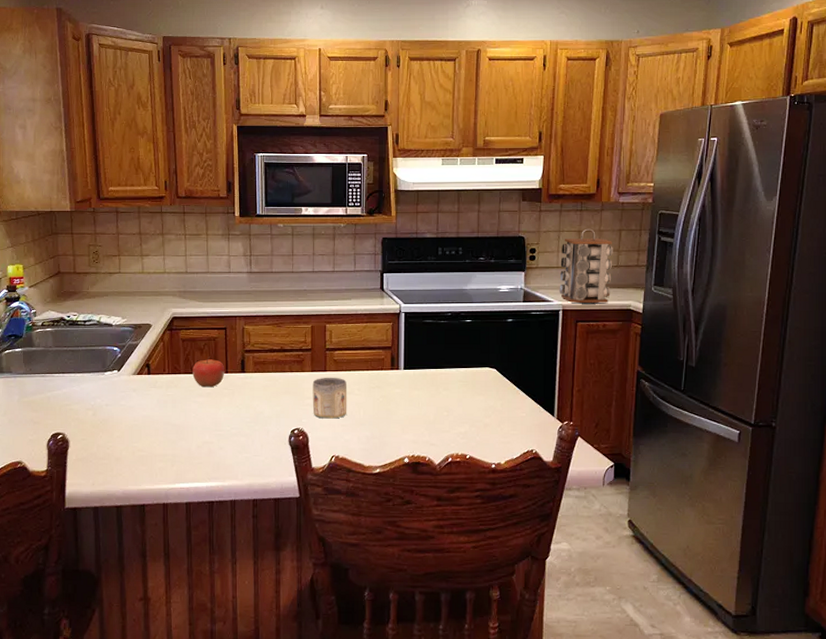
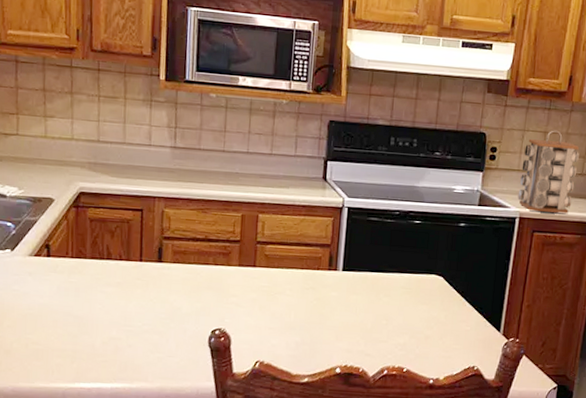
fruit: present [192,356,225,388] -> none [100,240,139,277]
mug: present [312,377,348,419] -> none [237,273,278,321]

